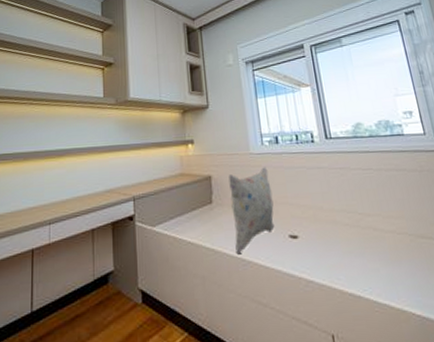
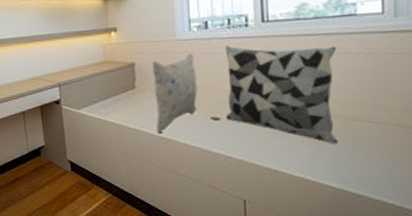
pillow: none [295,160,413,264] -> present [225,46,338,144]

